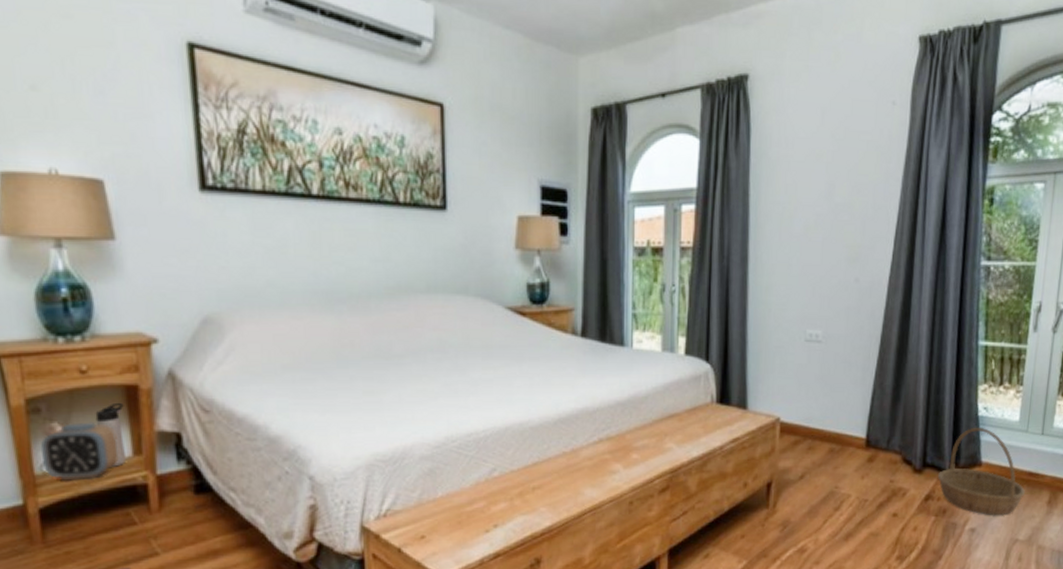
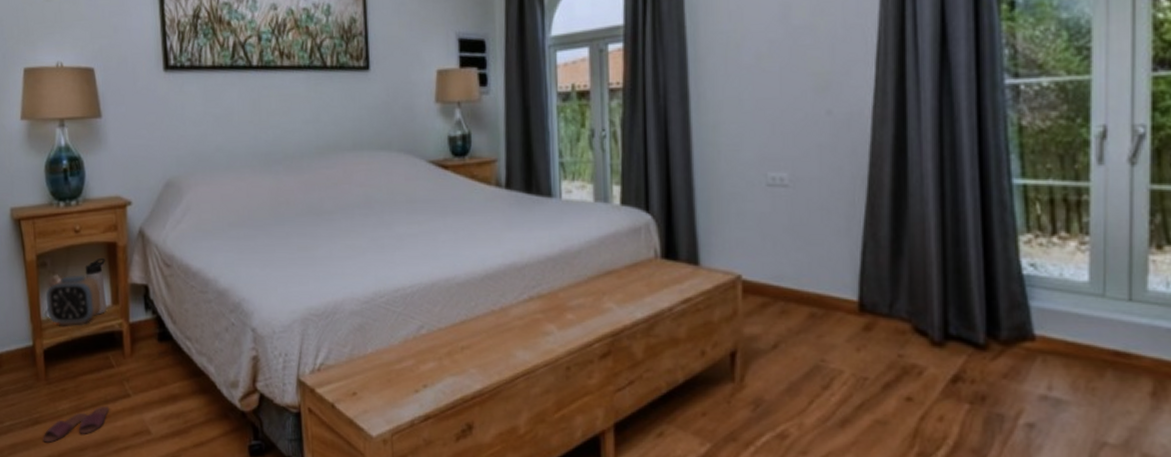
basket: present [937,427,1026,516] -> none [967,289,1112,408]

